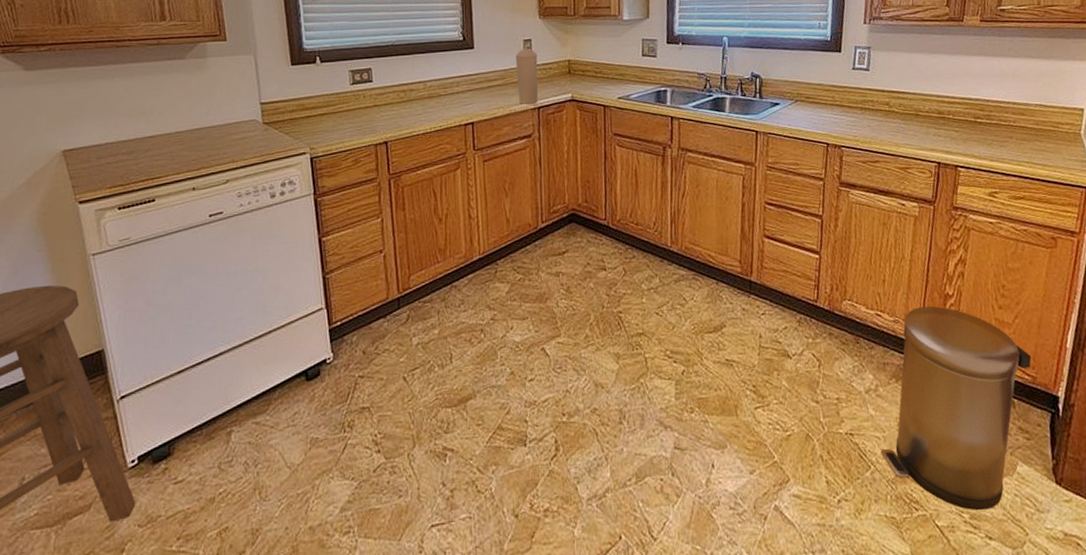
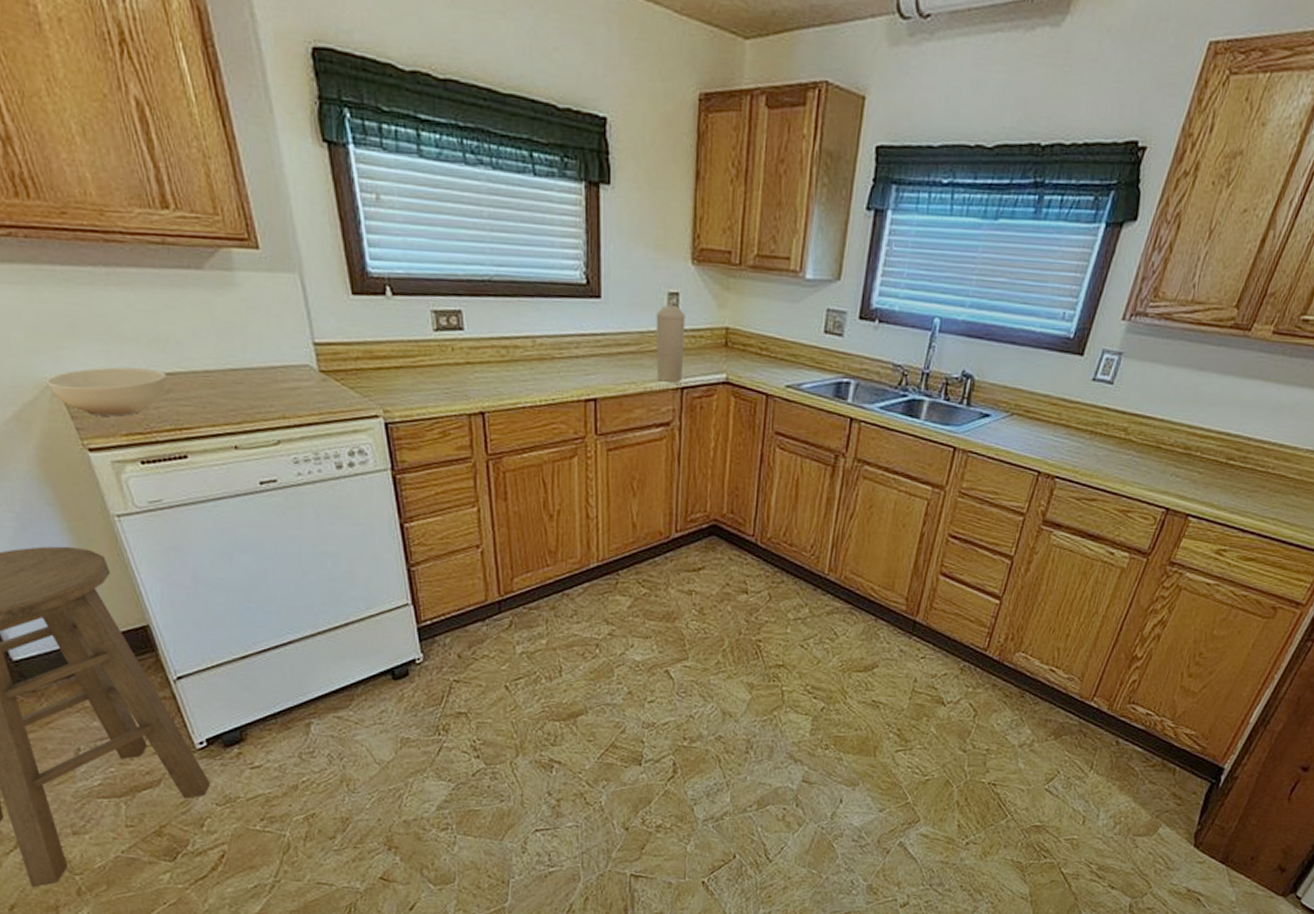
bowl: none [55,135,147,175] -> present [45,367,167,416]
pedal bin: present [880,306,1032,511] -> none [1020,667,1208,864]

